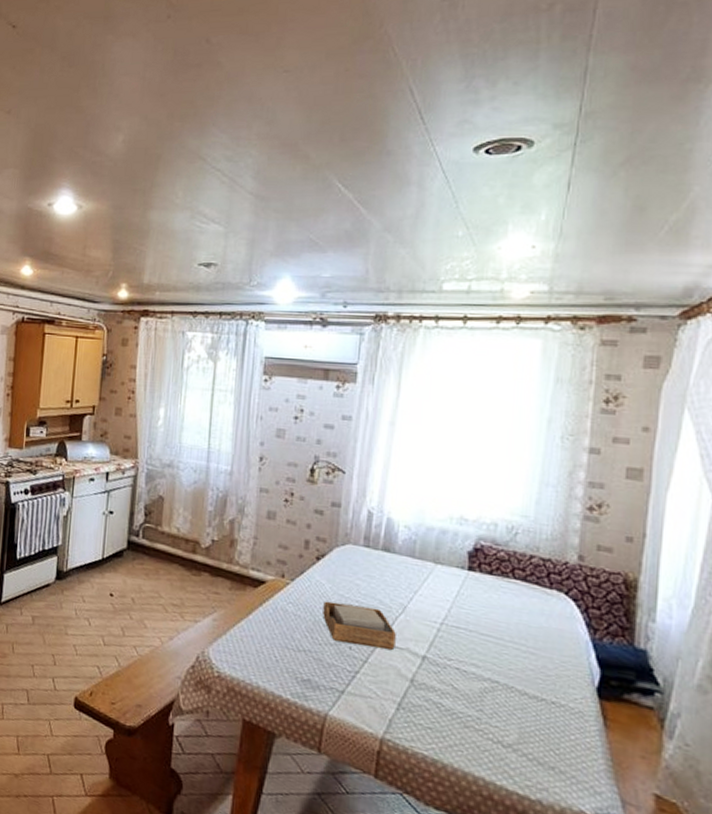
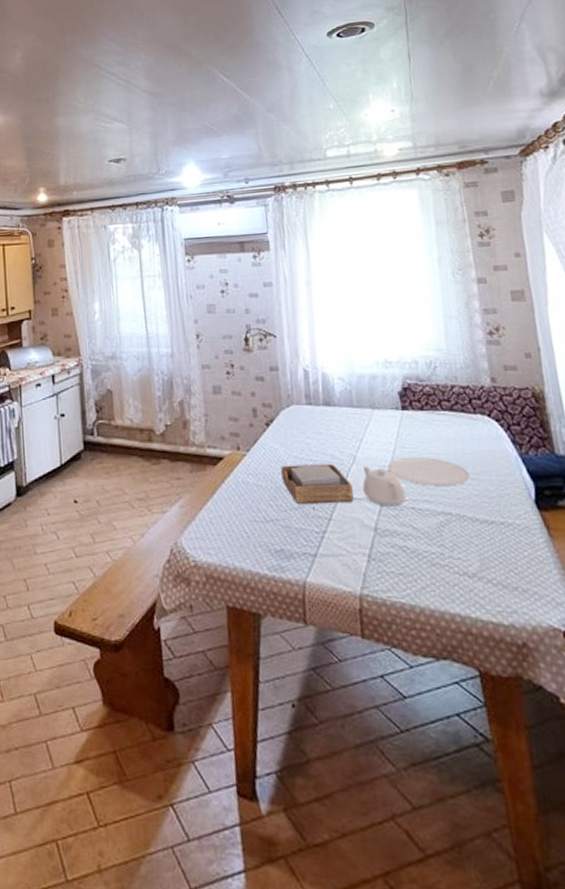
teapot: none [407,618,454,663] -> present [362,466,407,507]
plate: none [438,617,529,656] -> present [387,456,470,487]

